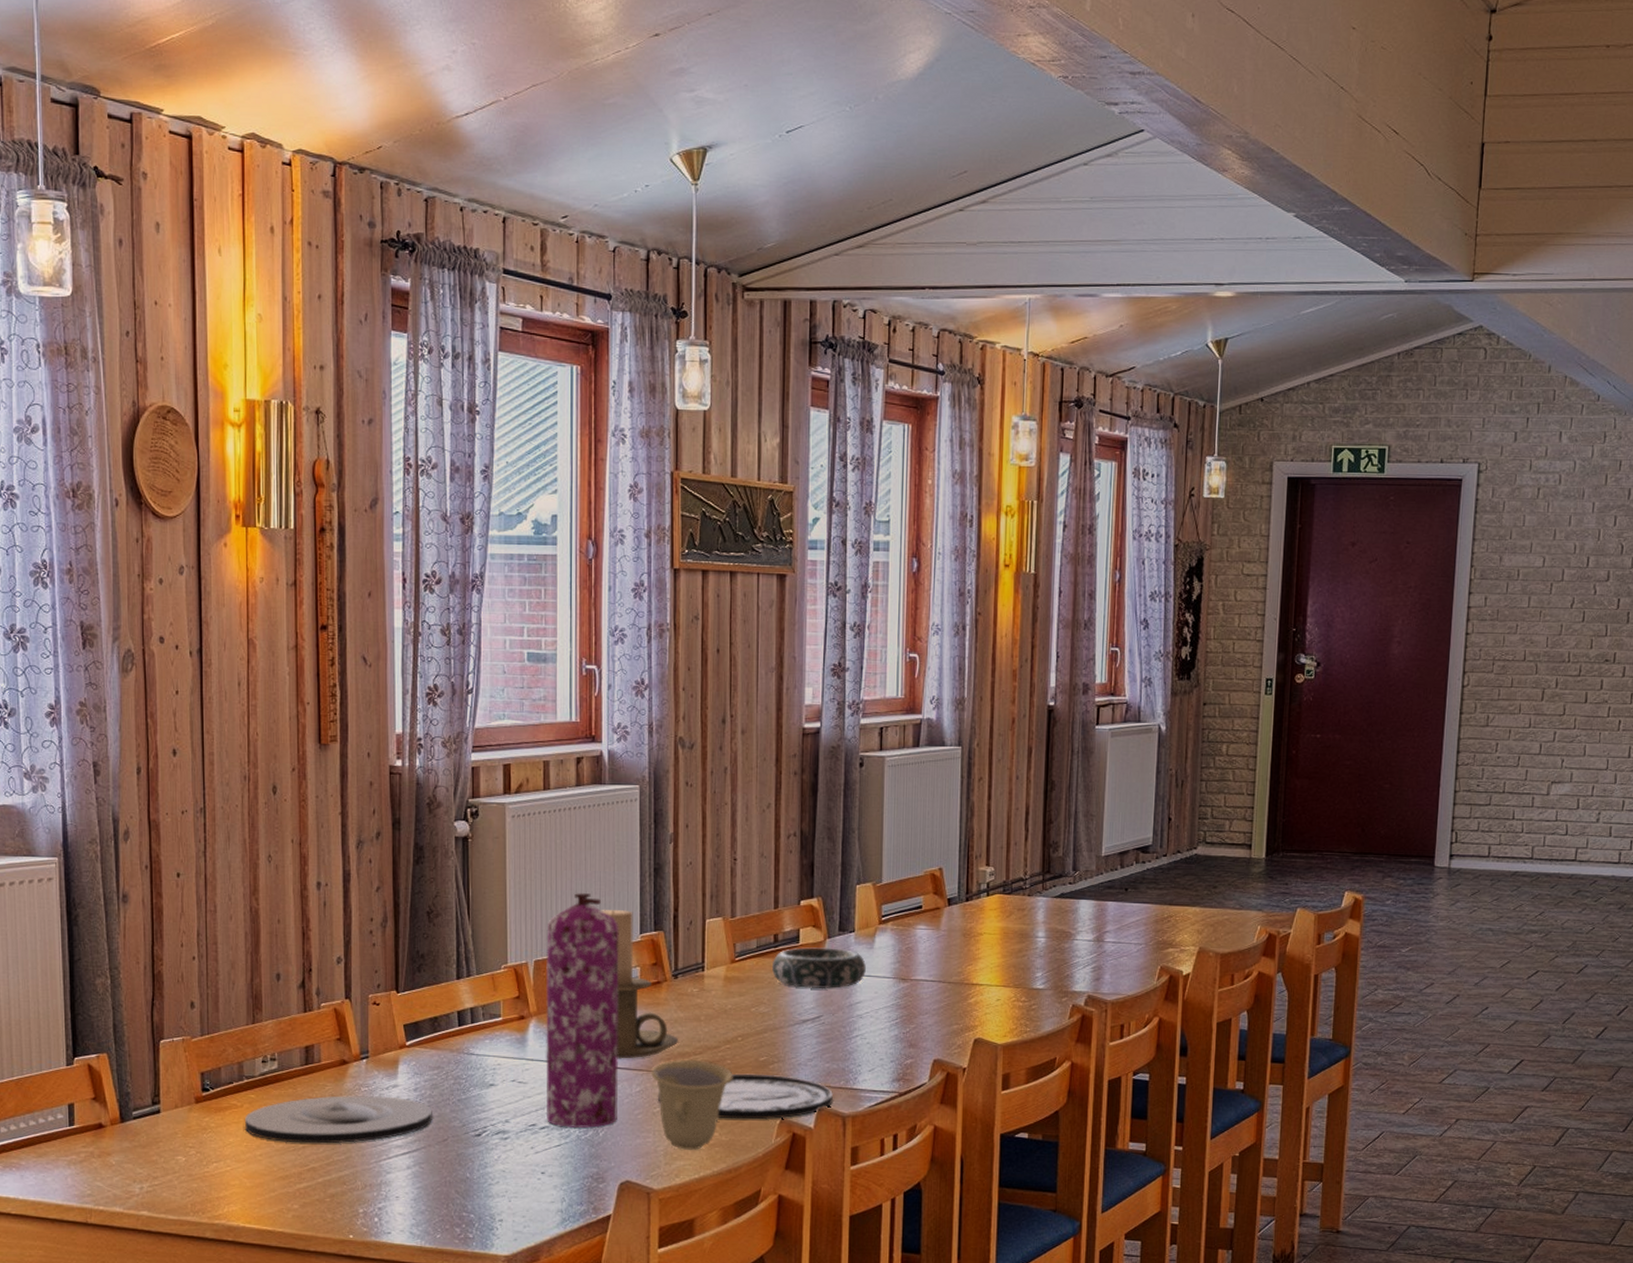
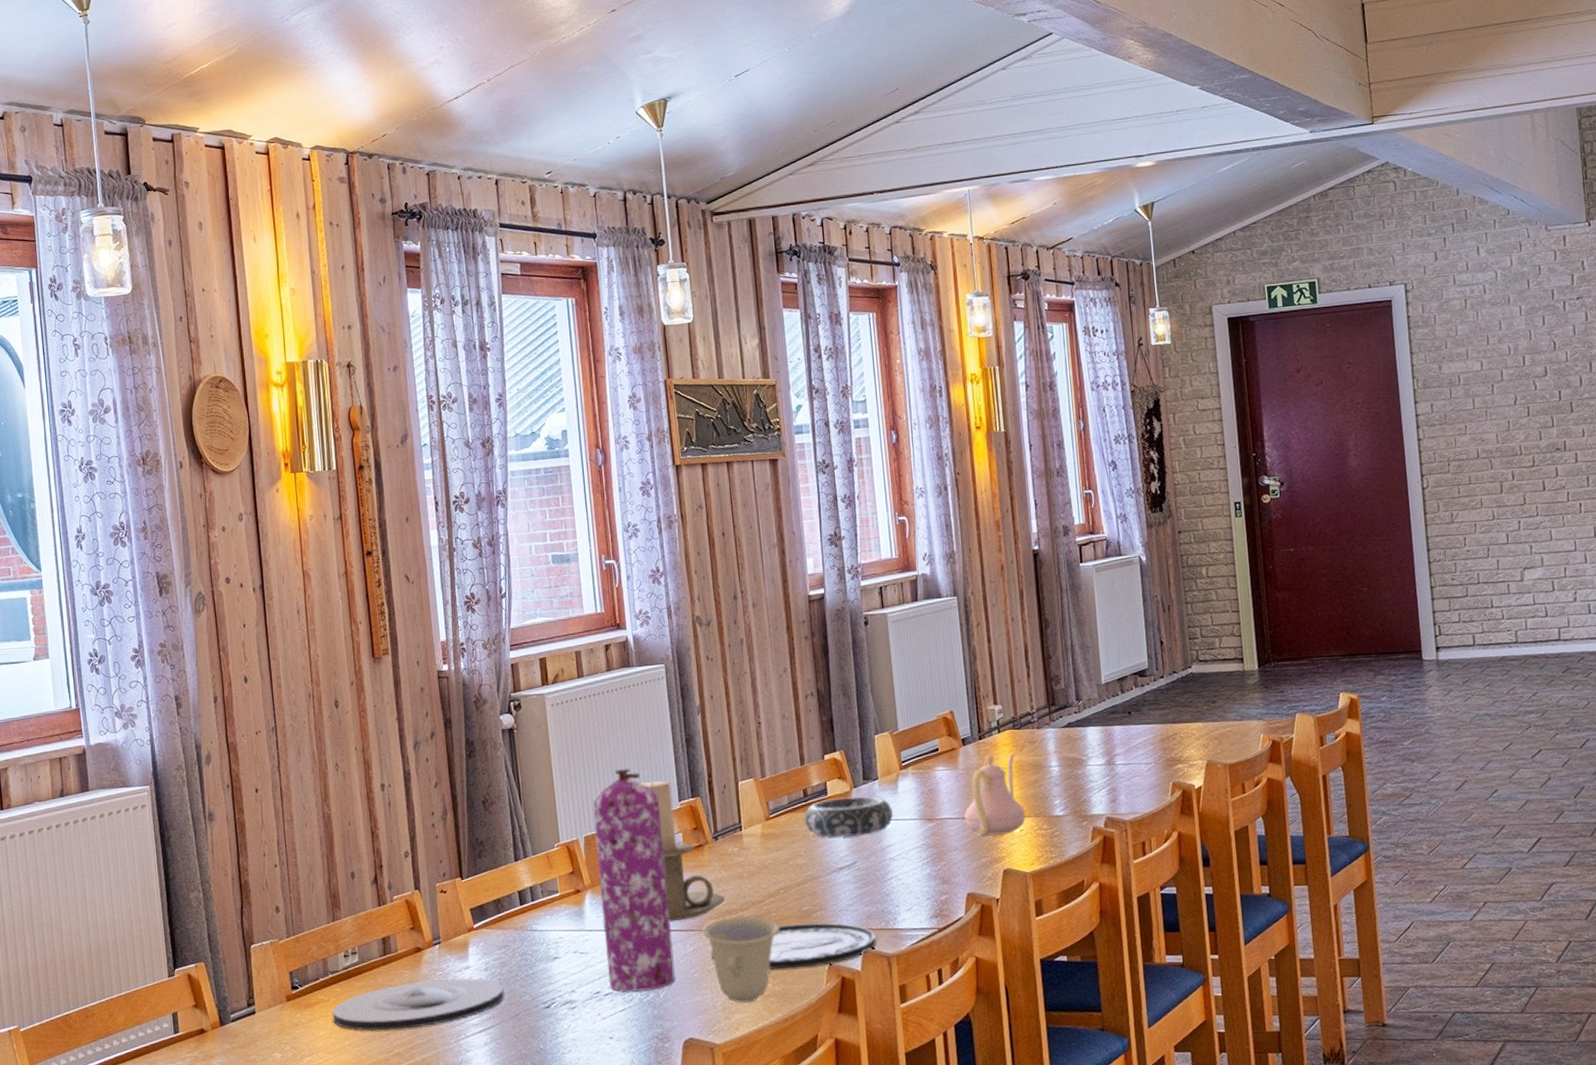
teapot: none [940,918,1005,1003] -> present [964,753,1026,836]

